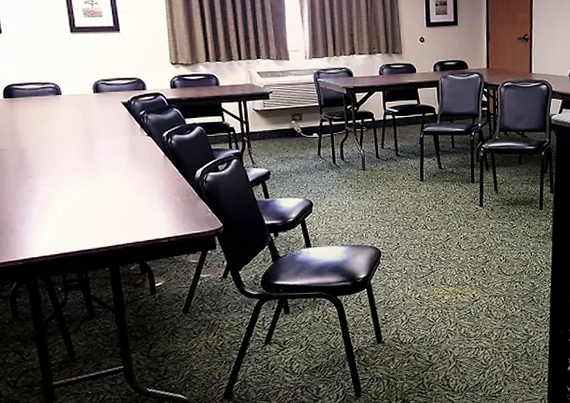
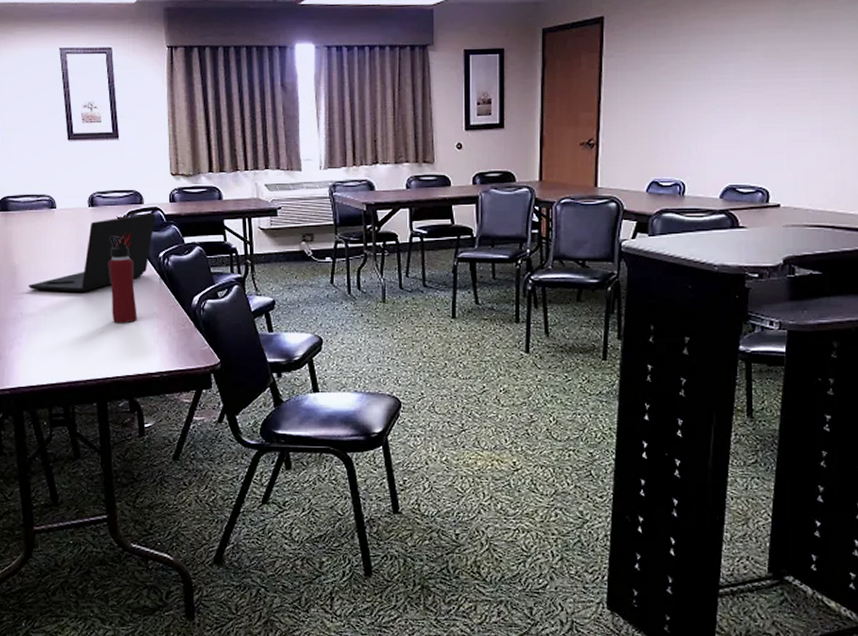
laptop: none [37,97,158,170] -> present [29,212,155,292]
water bottle: none [115,118,144,196] -> present [109,235,137,323]

